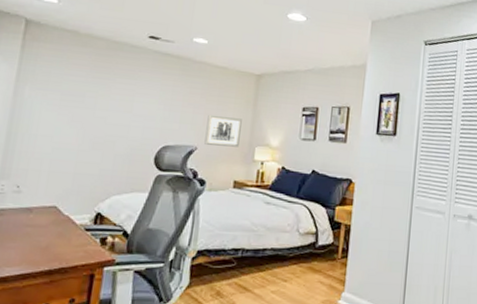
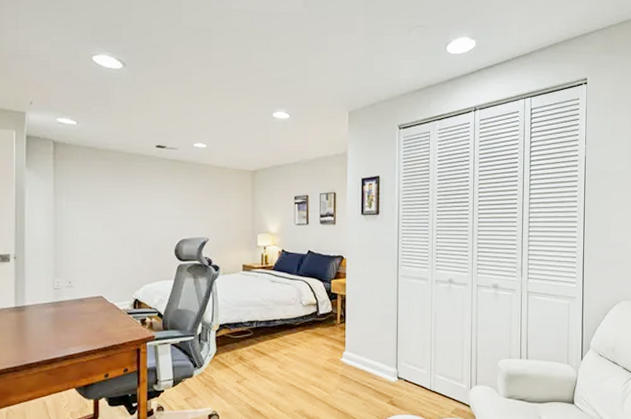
wall art: present [204,114,242,147] -> none [214,209,243,236]

